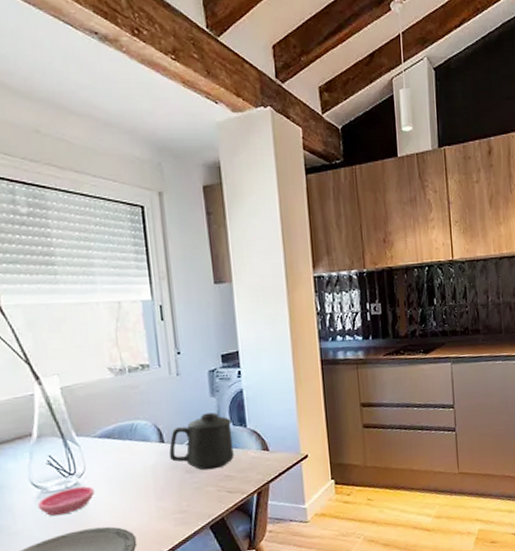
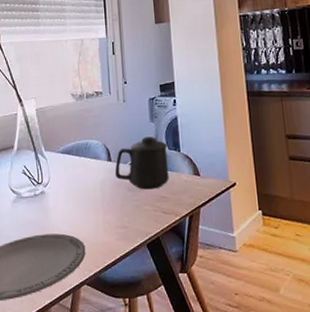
saucer: present [37,486,95,516] -> none [13,195,56,219]

